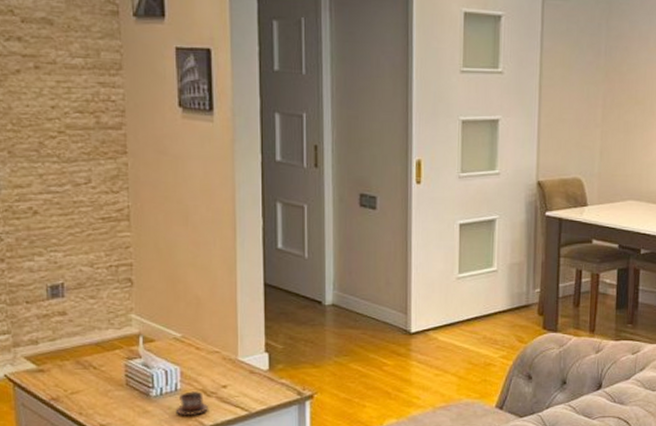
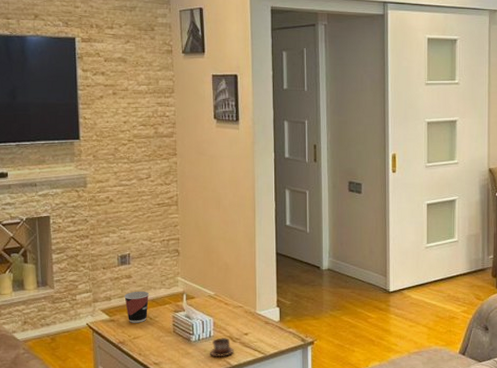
cup: none [57,332,93,374] -> present [124,291,150,323]

